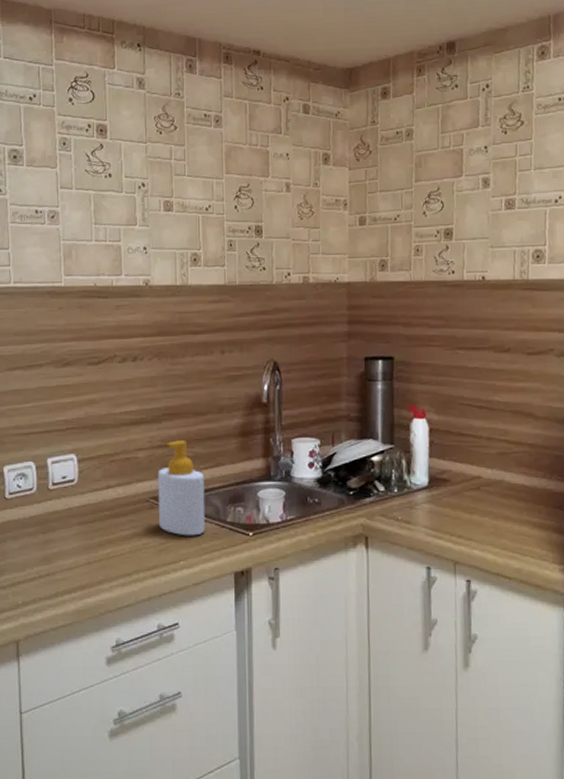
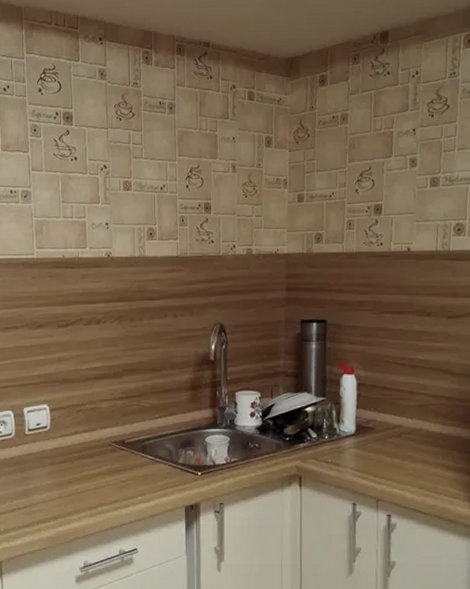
soap bottle: present [157,440,206,536] -> none [119,393,160,475]

